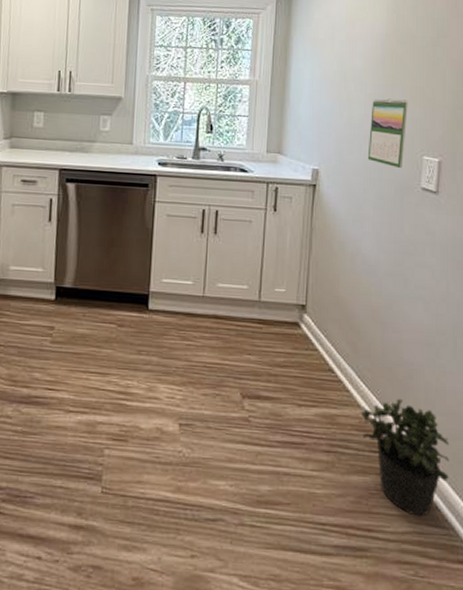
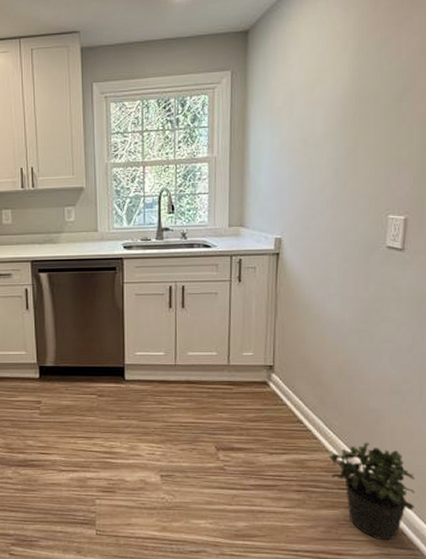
calendar: present [367,99,408,169] -> none [330,160,372,230]

